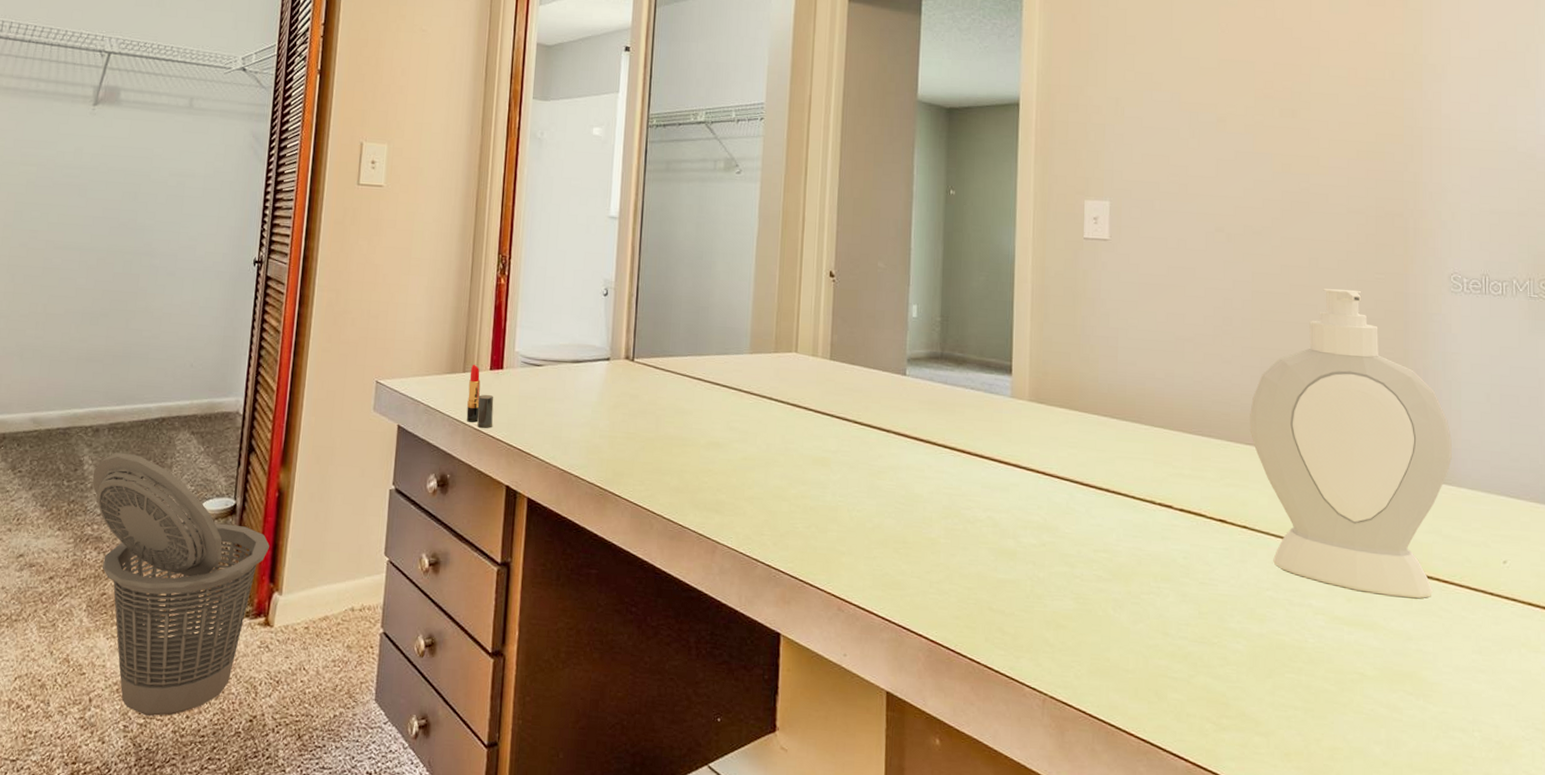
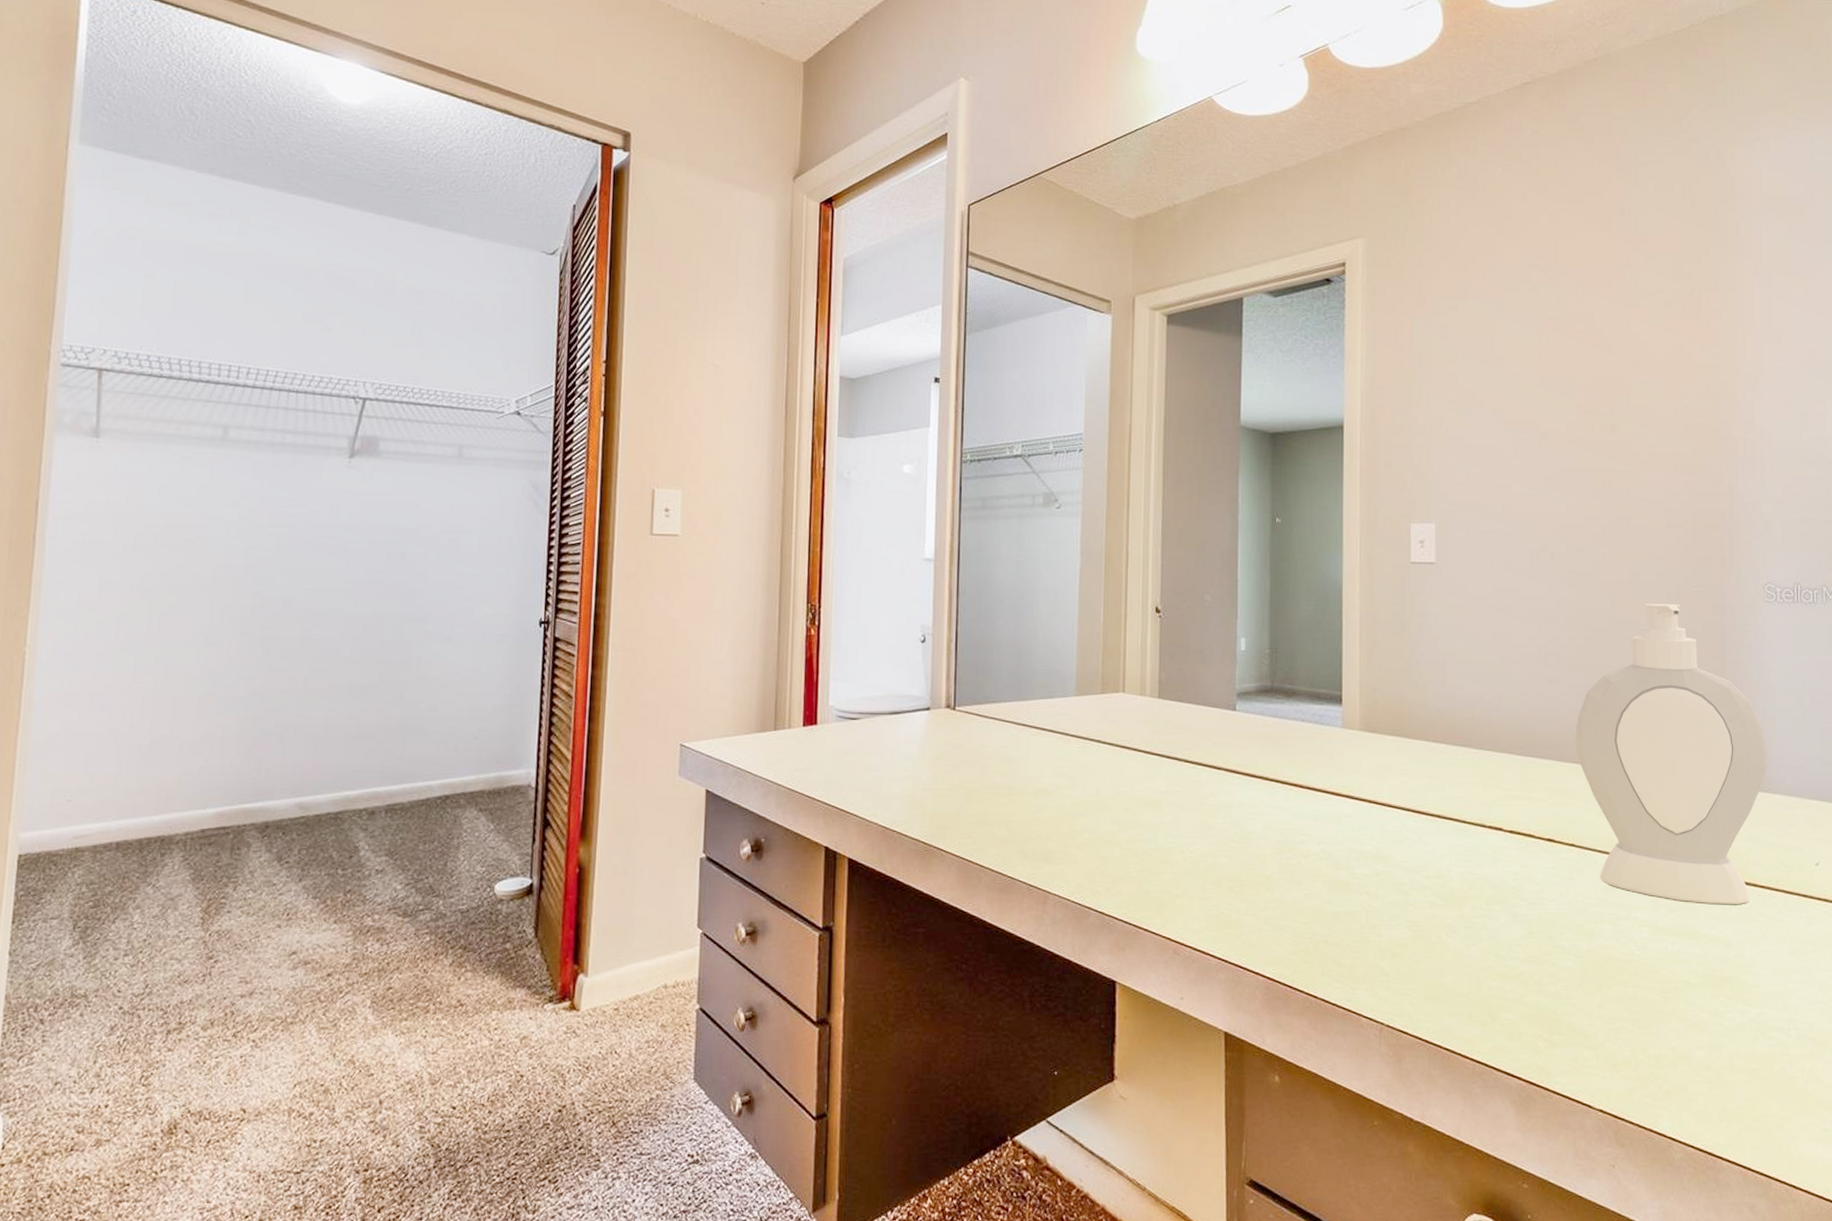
laundry basket: present [92,452,270,716] -> none [370,835,571,1115]
lipstick: present [466,365,494,429] -> none [779,722,809,789]

